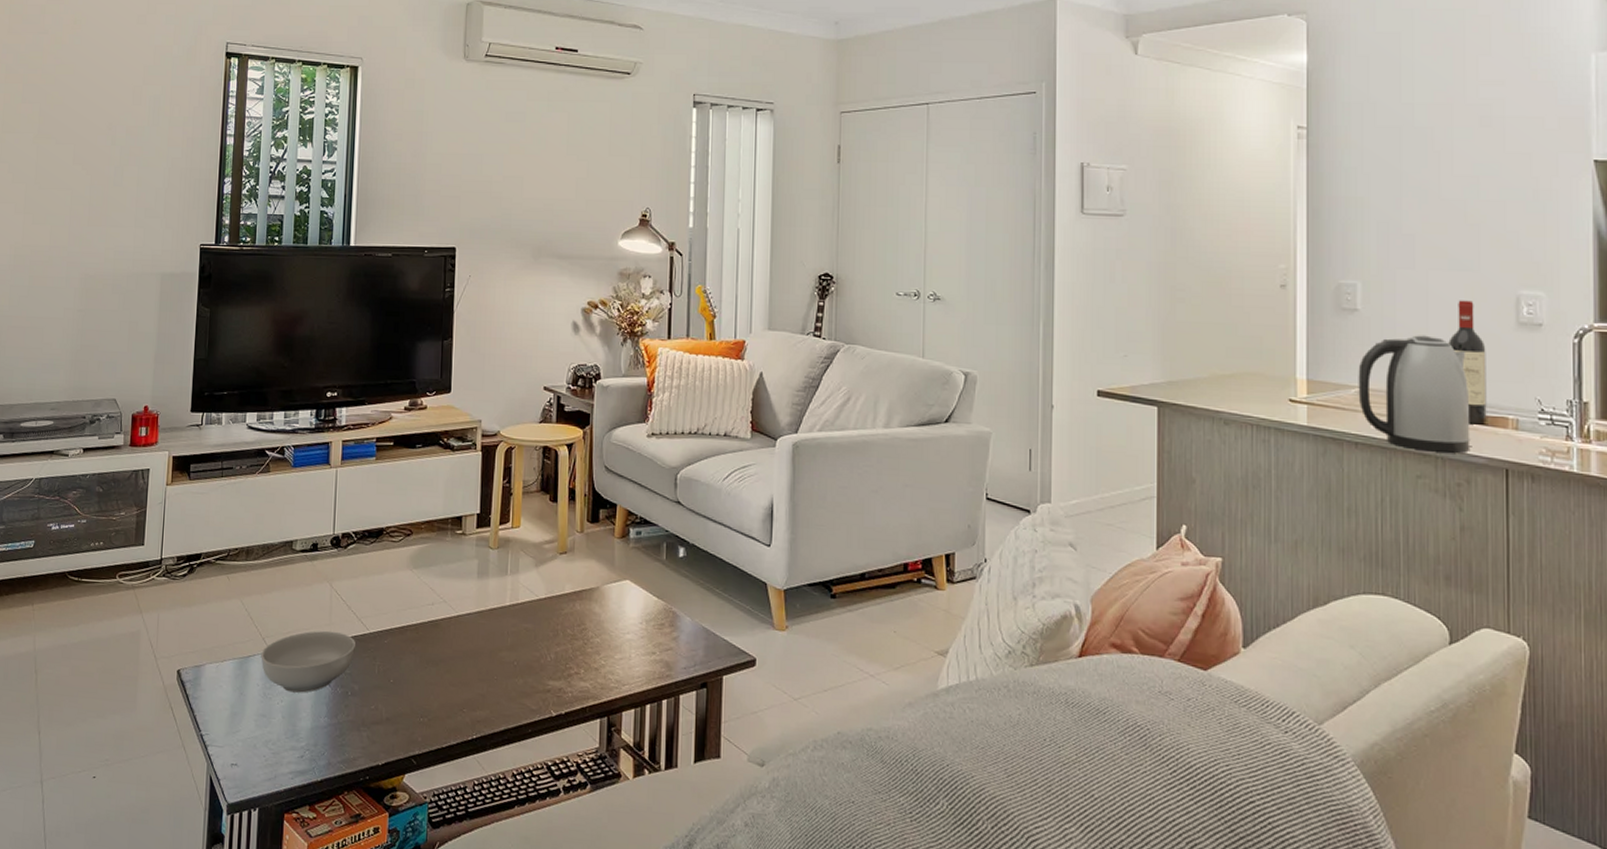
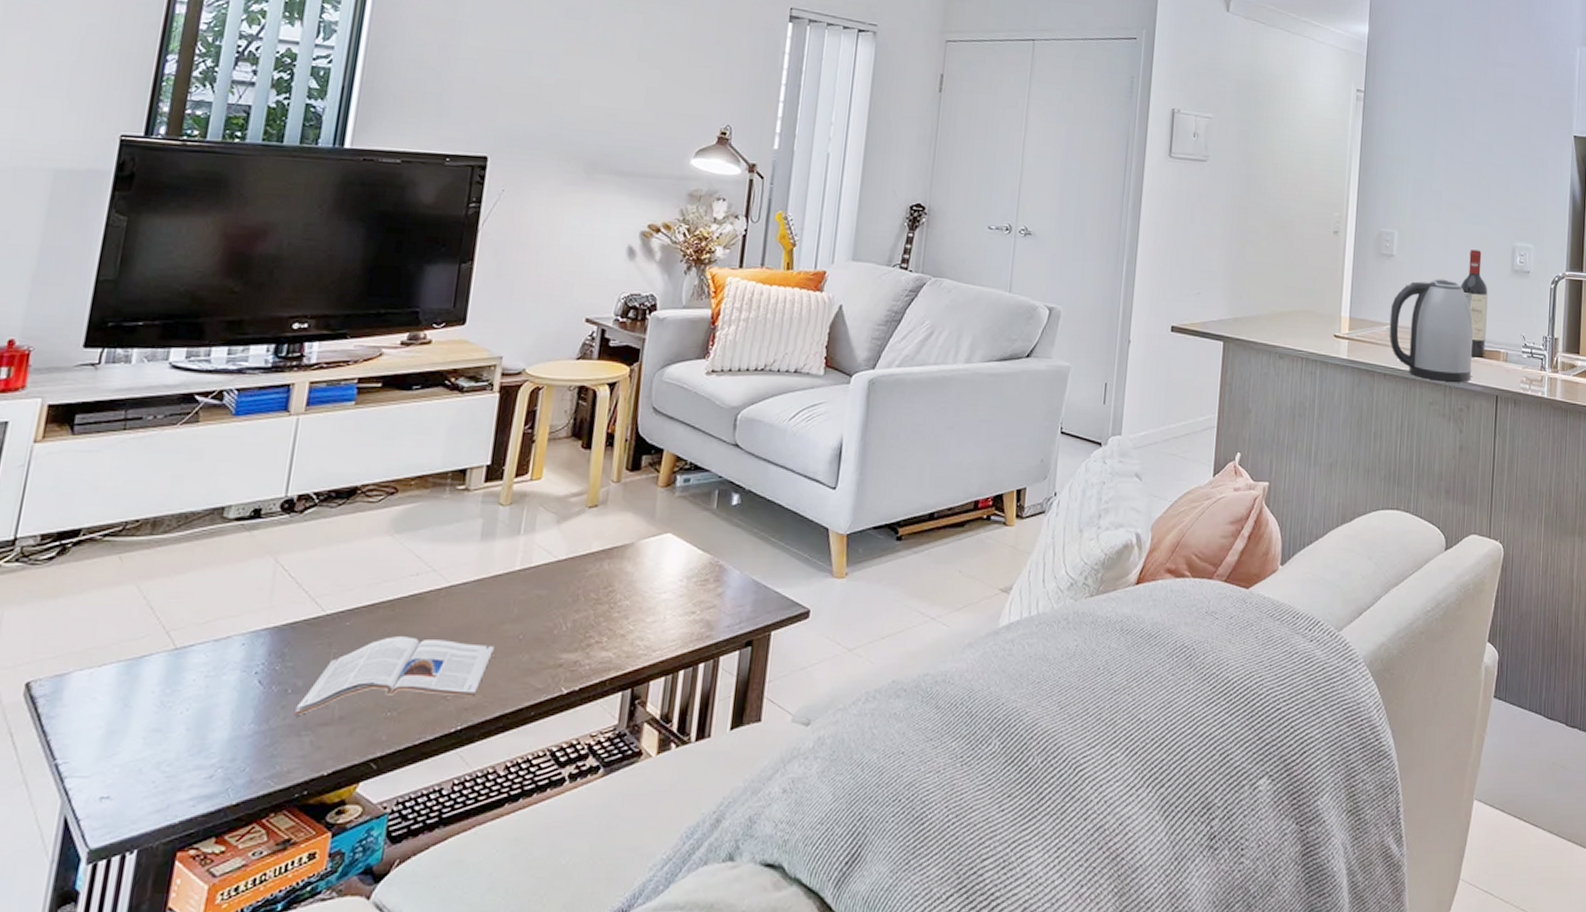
bowl: present [261,630,355,693] -> none [160,616,305,697]
magazine: none [355,655,497,715] -> present [295,636,496,717]

